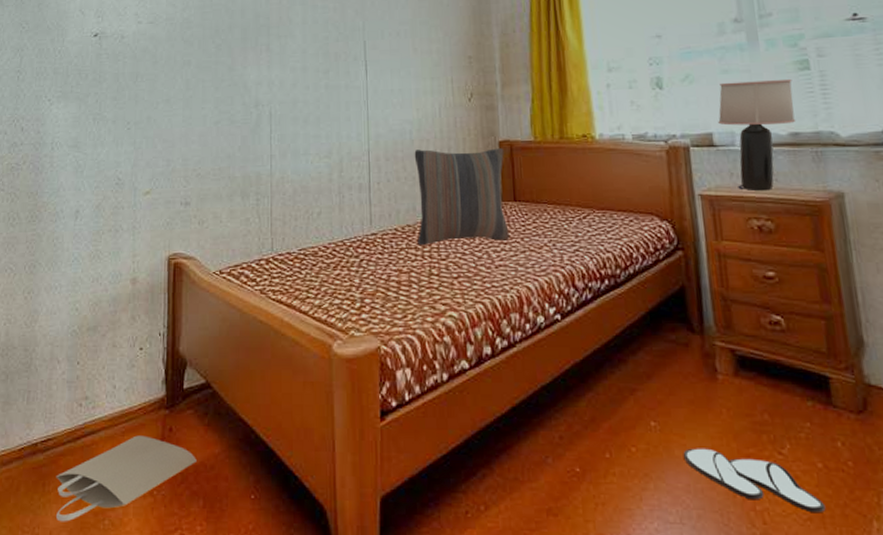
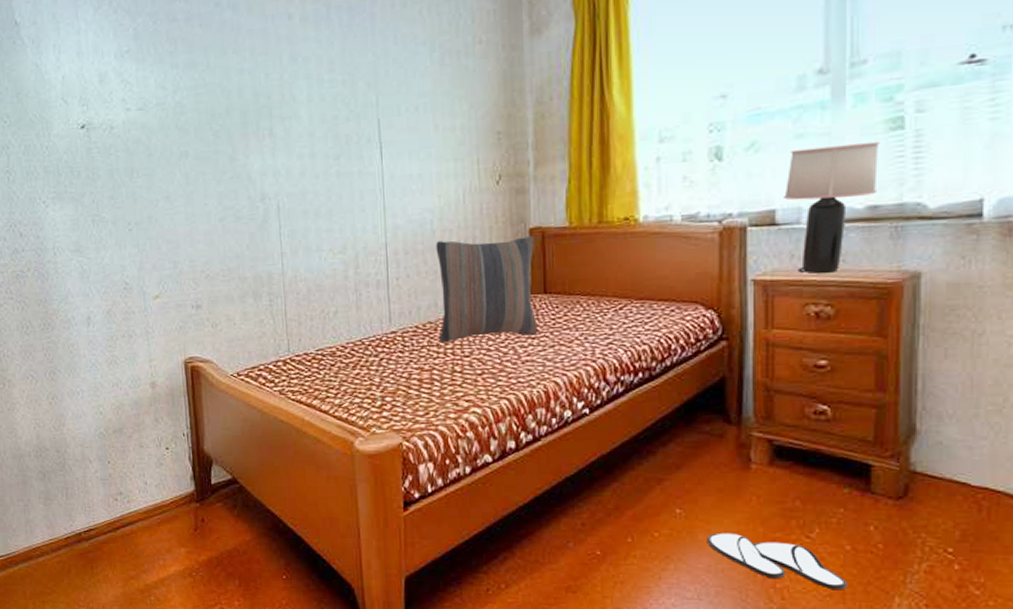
tote bag: present [56,435,197,522] -> none [102,525,230,598]

